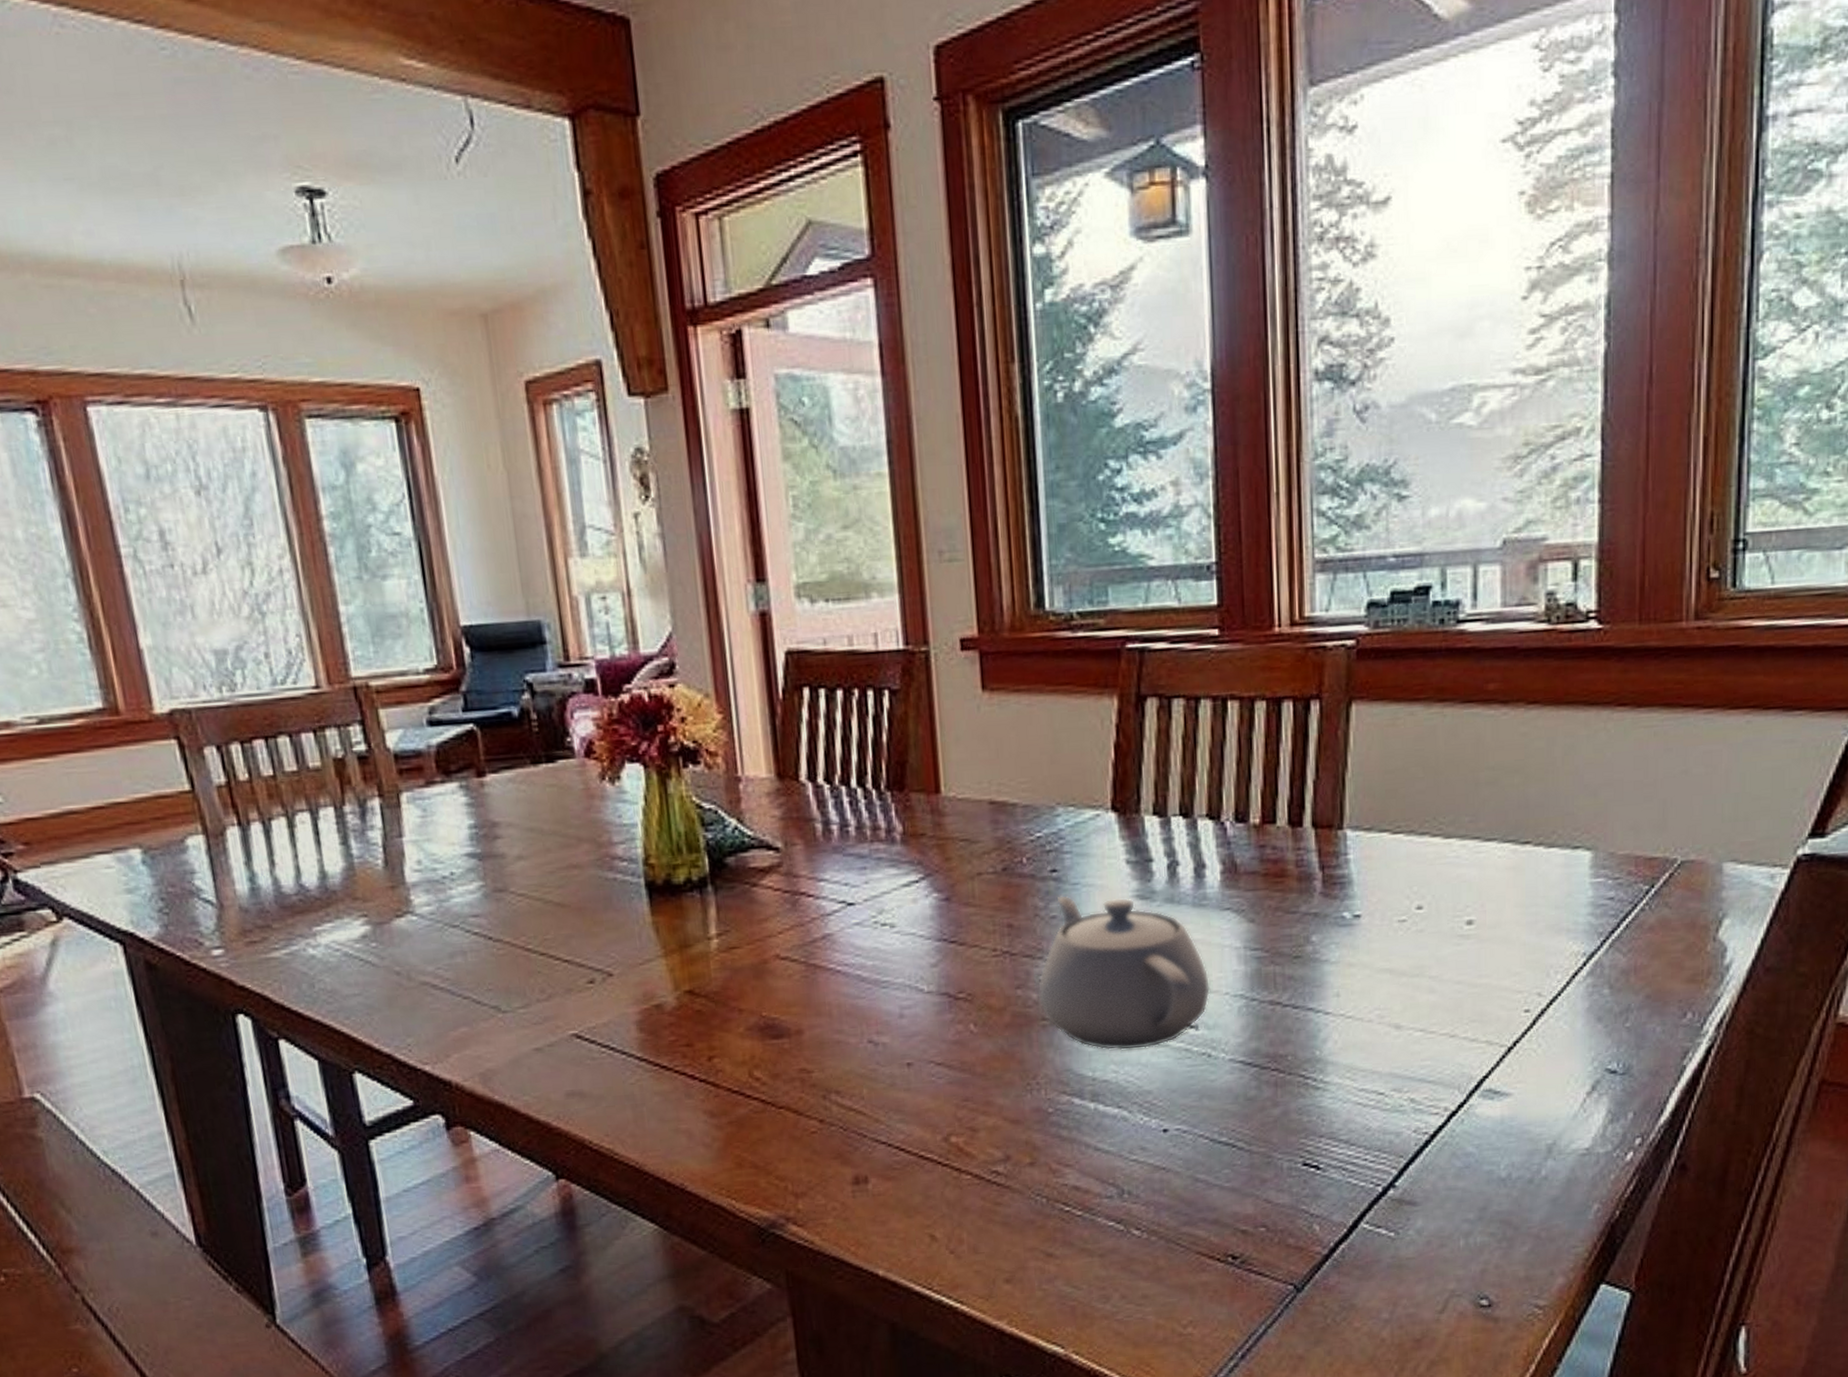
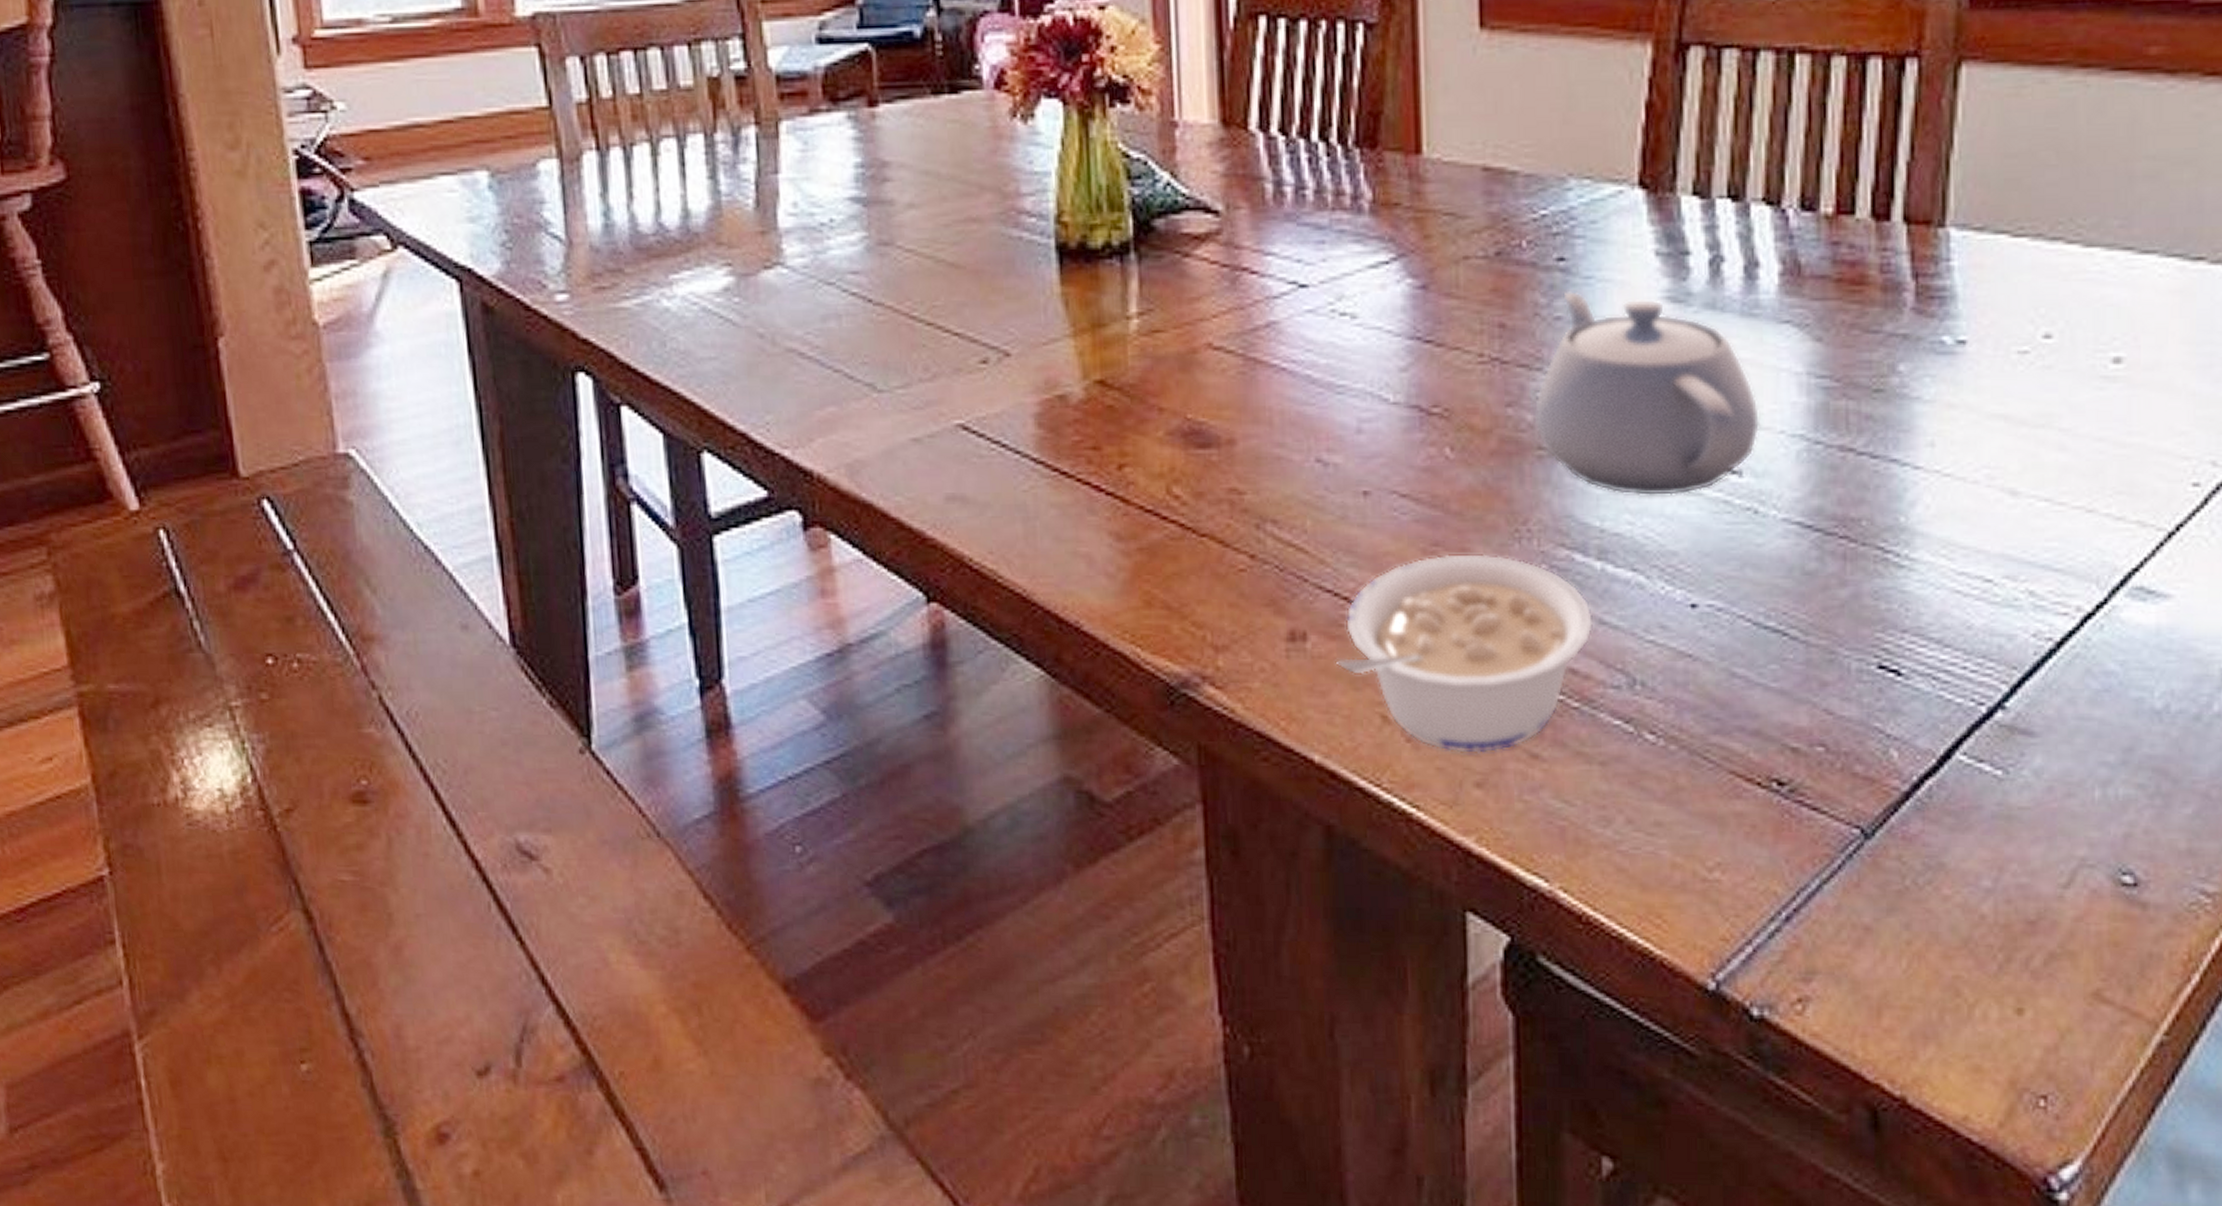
legume: none [893,1103,1091,1259] -> present [1337,553,1594,755]

